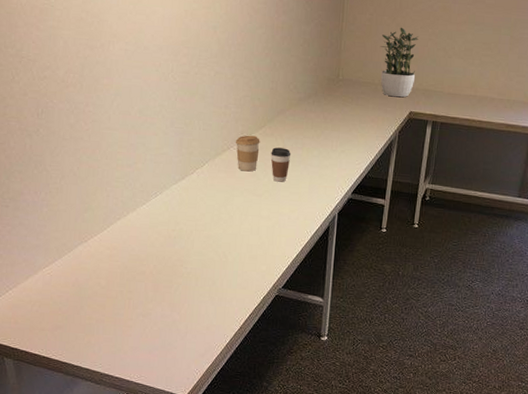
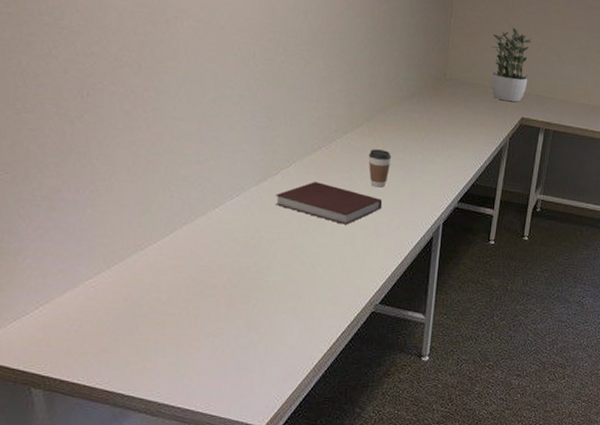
notebook: none [192,179,284,217] -> present [275,182,383,225]
coffee cup: present [235,135,260,172] -> none [327,134,357,175]

